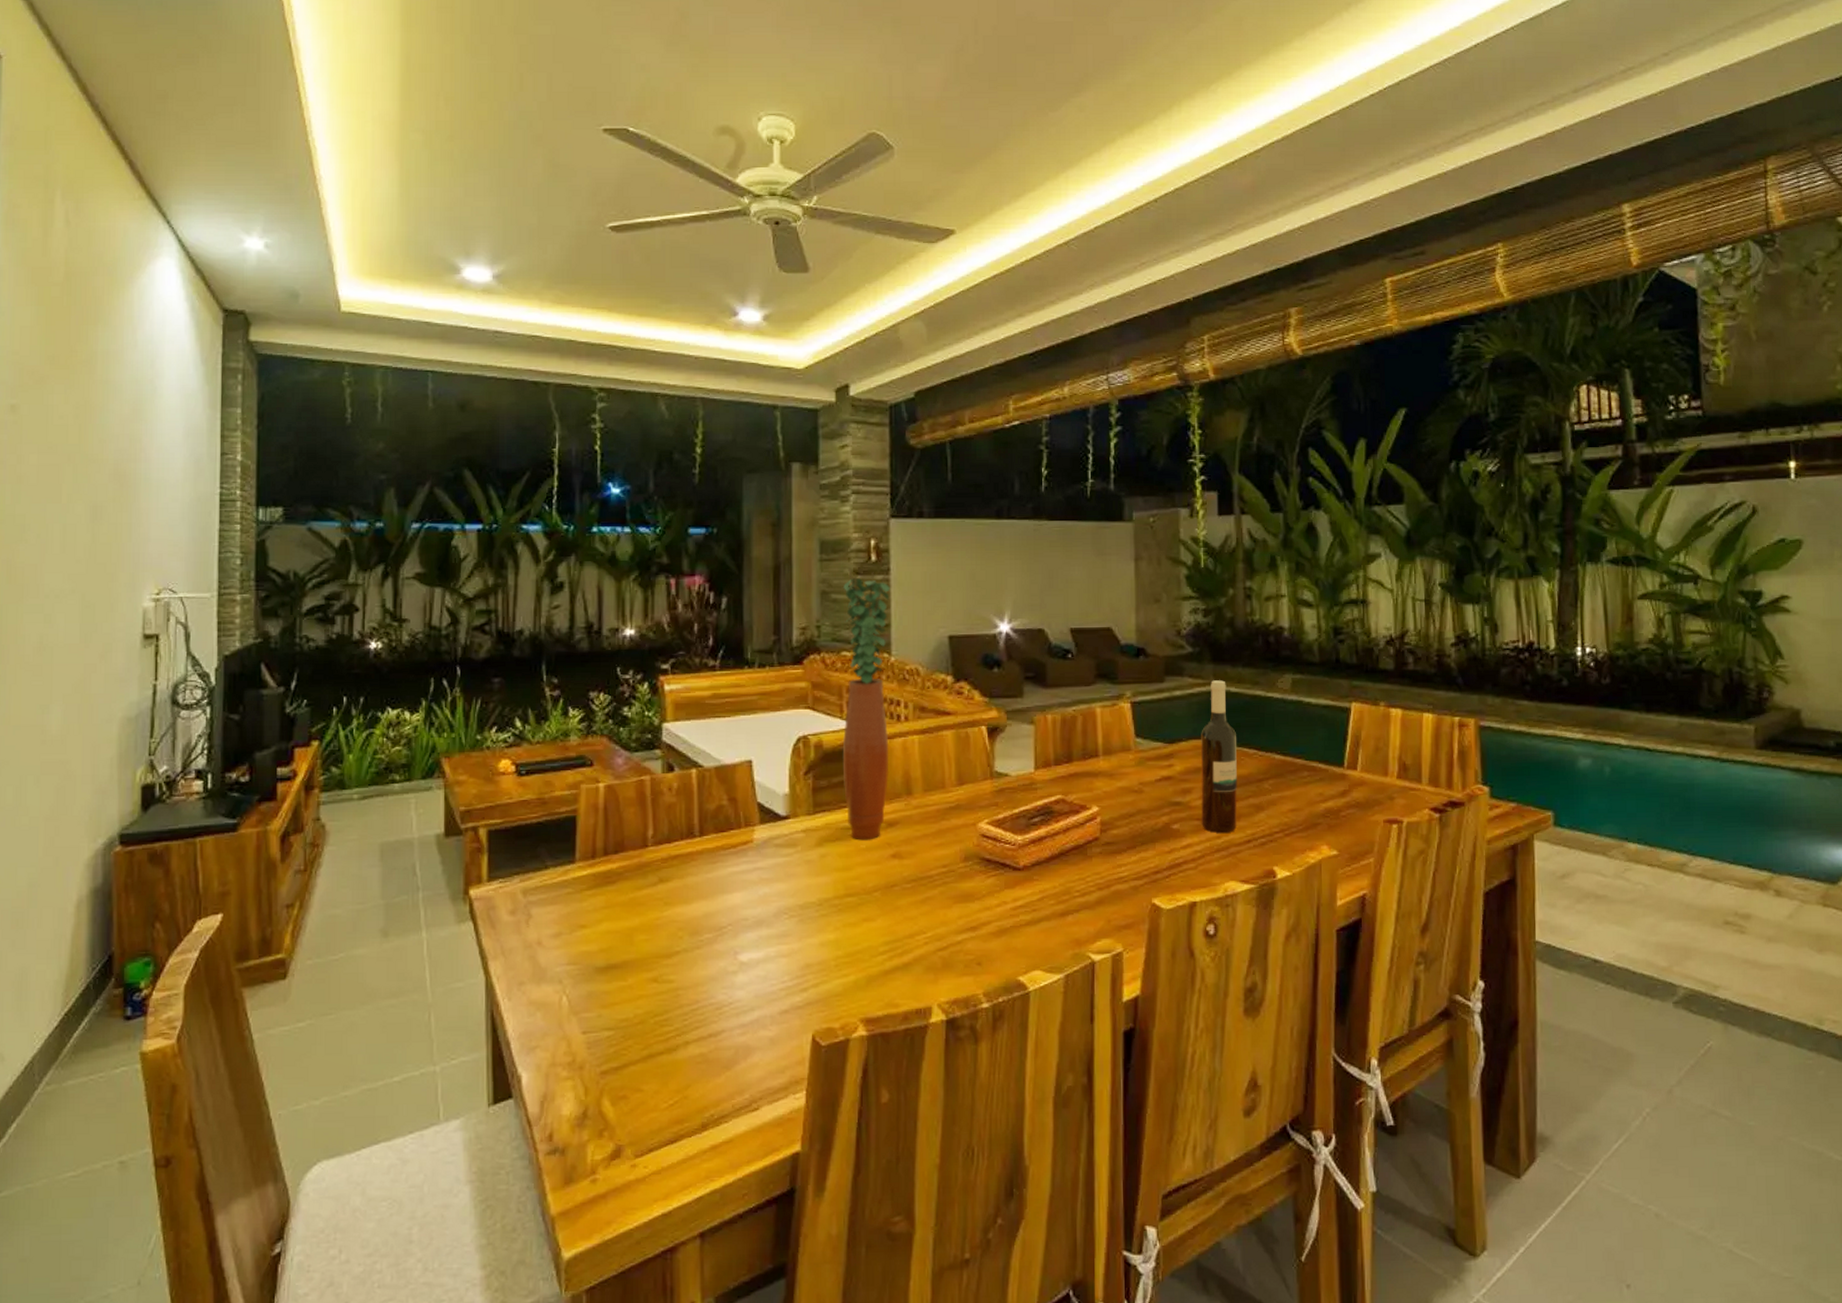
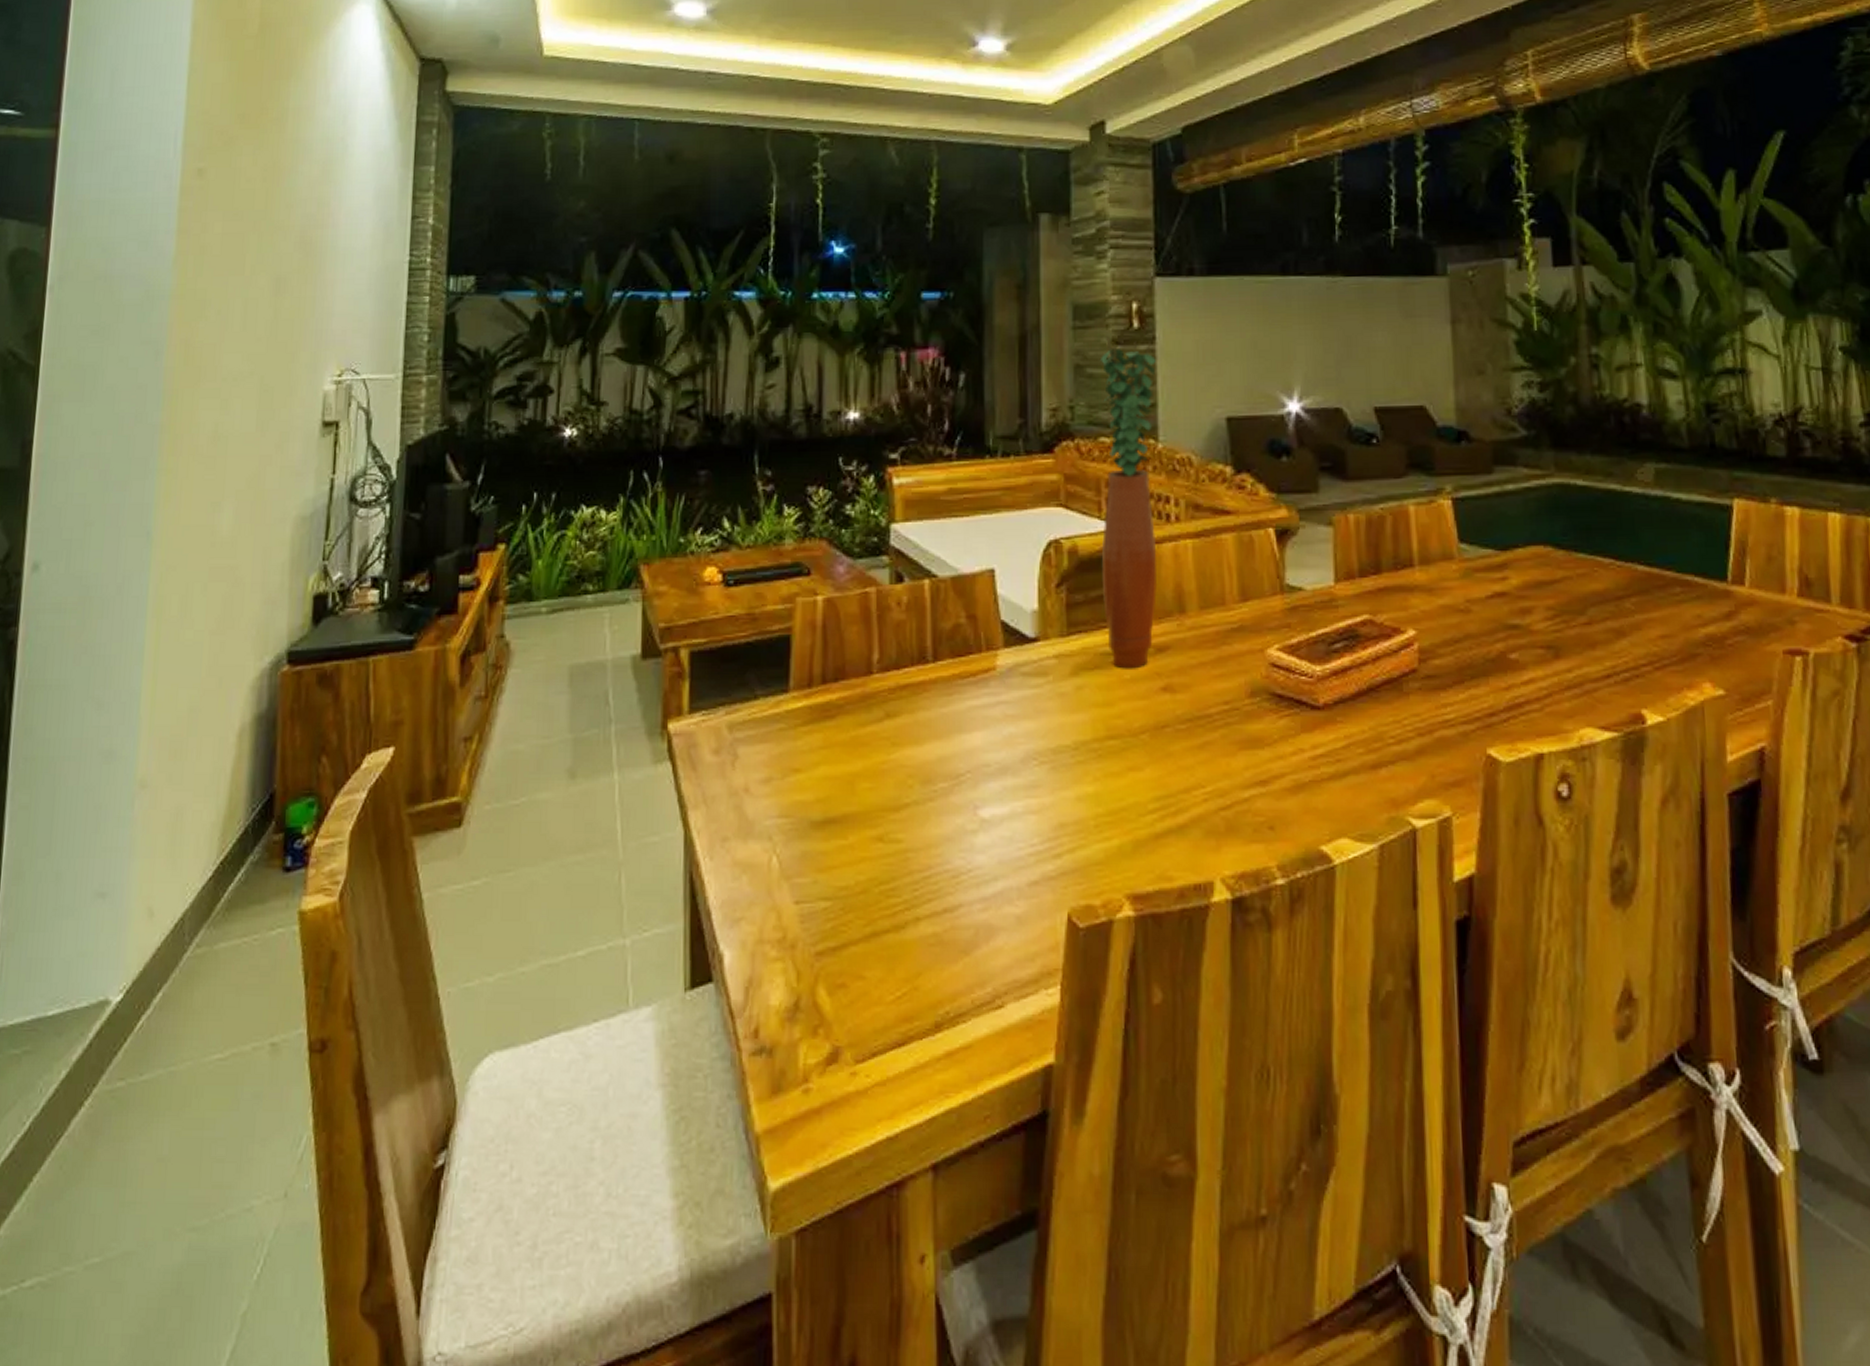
wine bottle: present [1200,680,1238,834] -> none [1541,471,1592,666]

